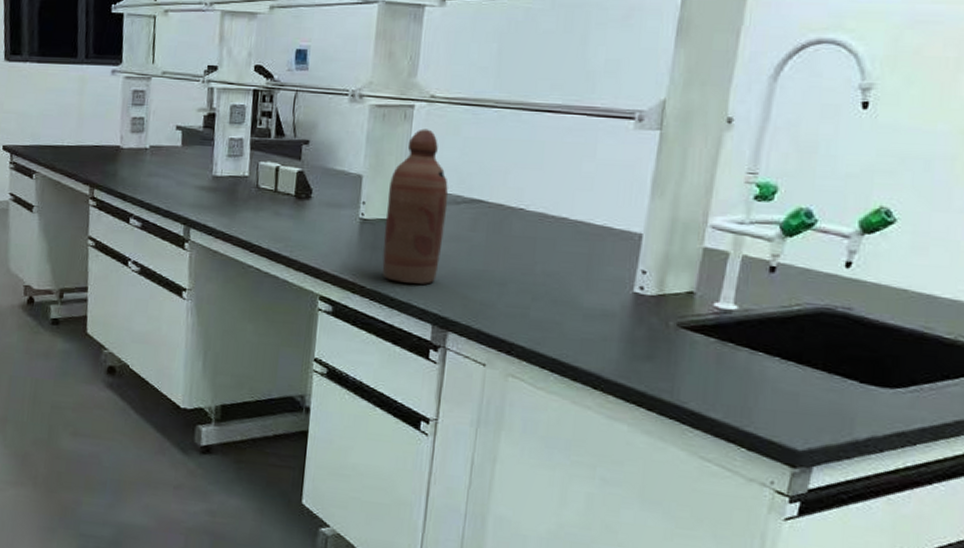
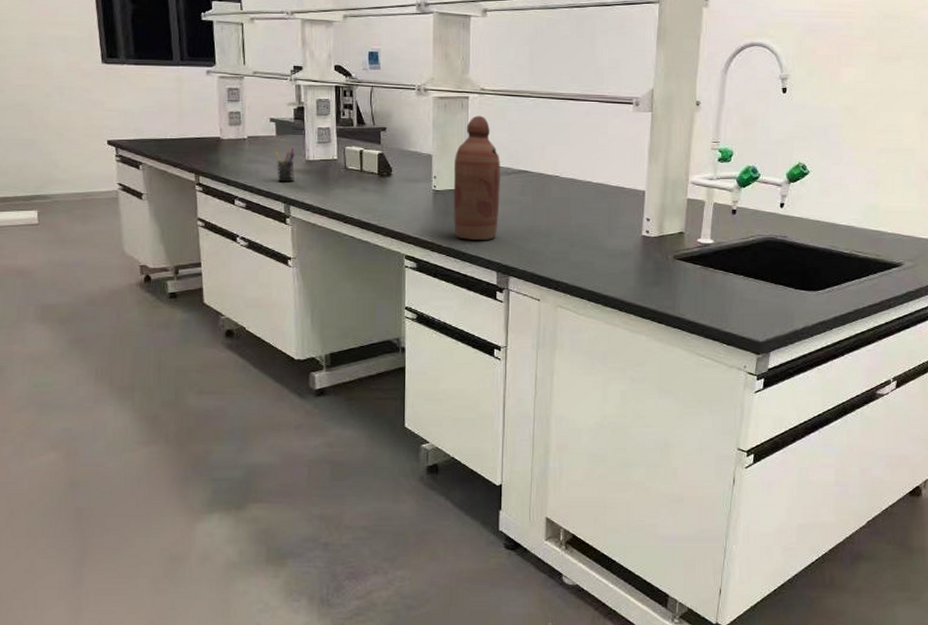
pen holder: none [177,161,201,201] -> present [274,148,295,183]

